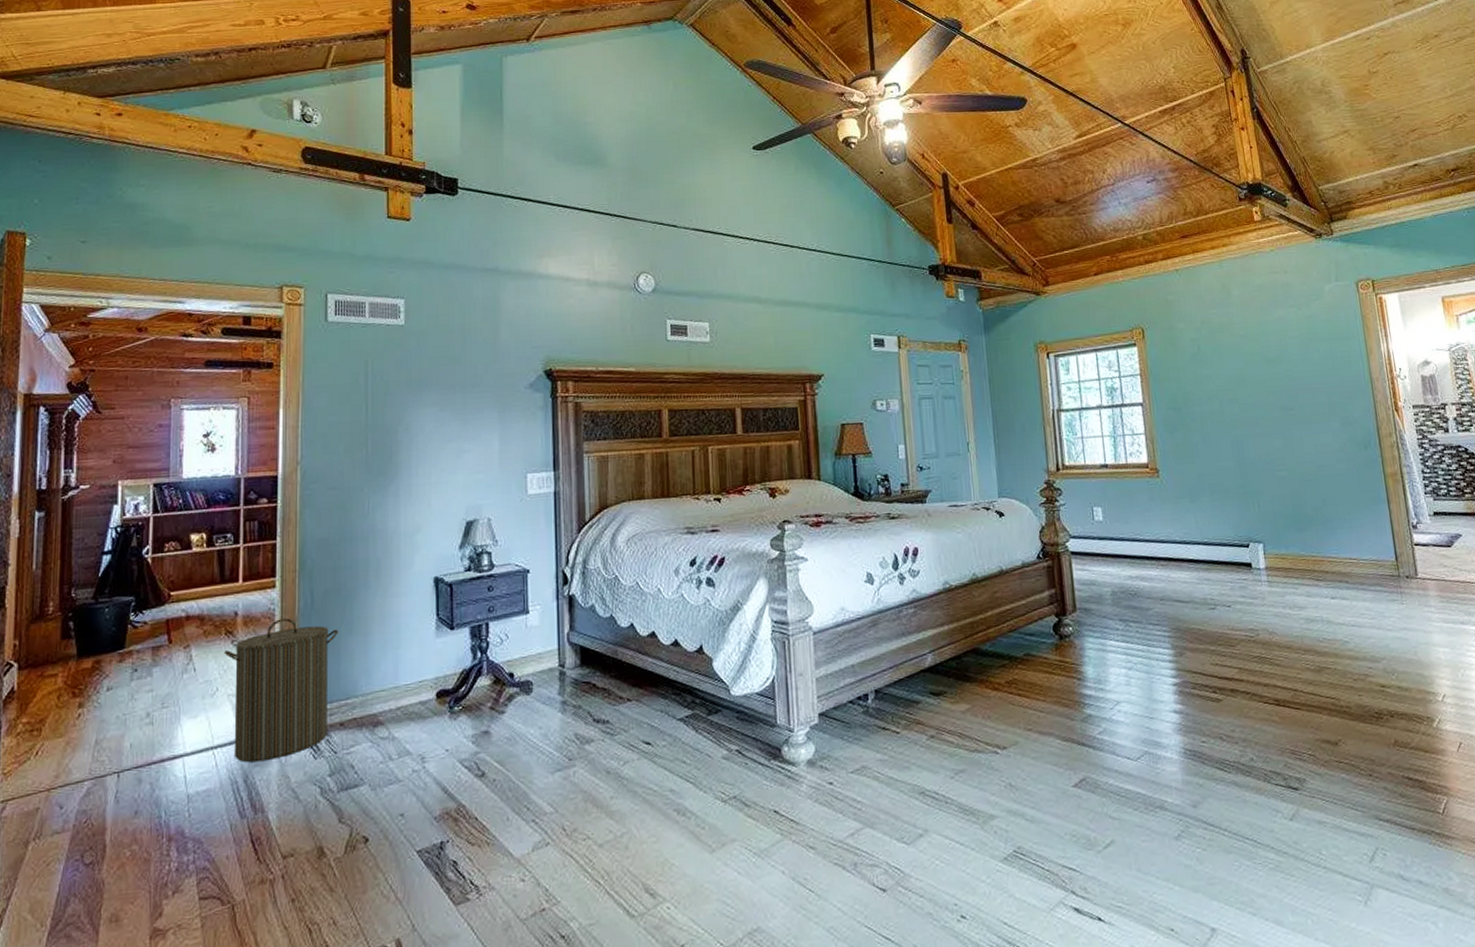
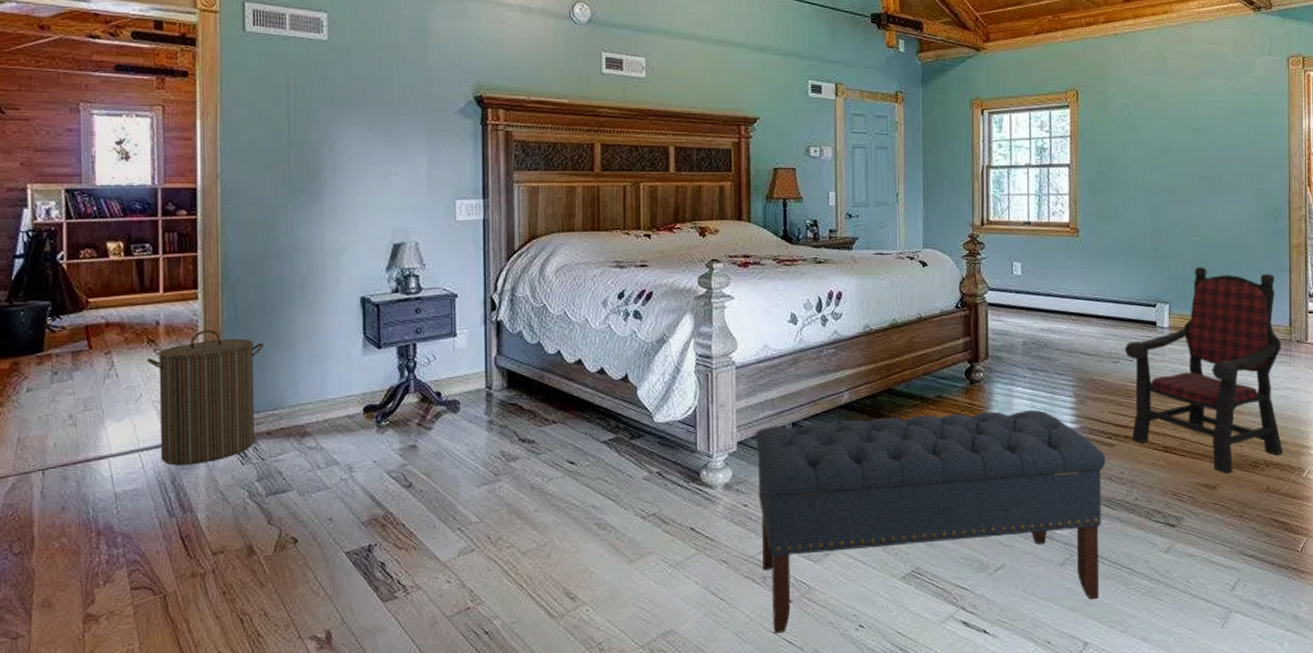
bench: none [837,664,1222,928] -> present [756,409,1105,633]
armchair: none [1220,502,1408,727] -> present [1124,267,1283,474]

